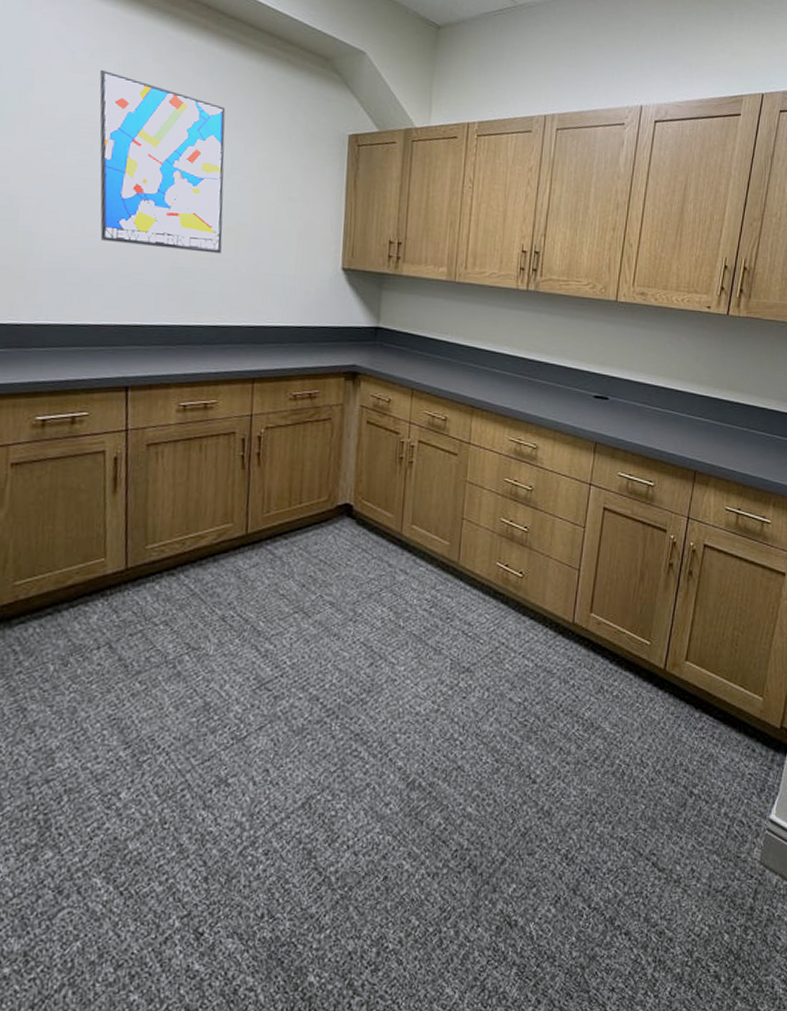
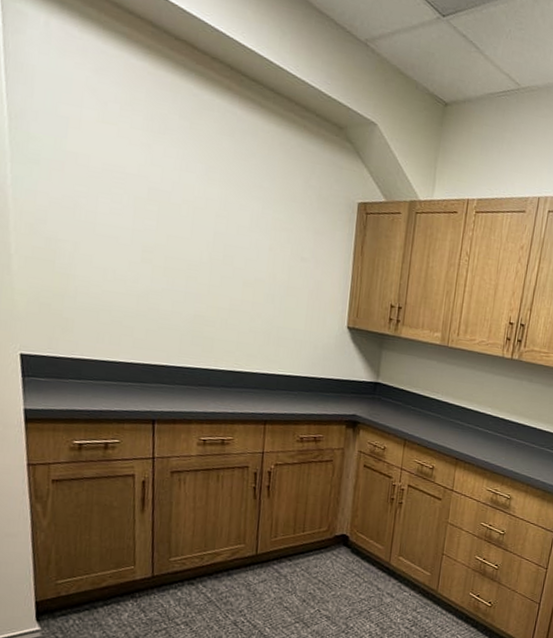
wall art: present [99,70,226,254] -> none [129,123,246,306]

